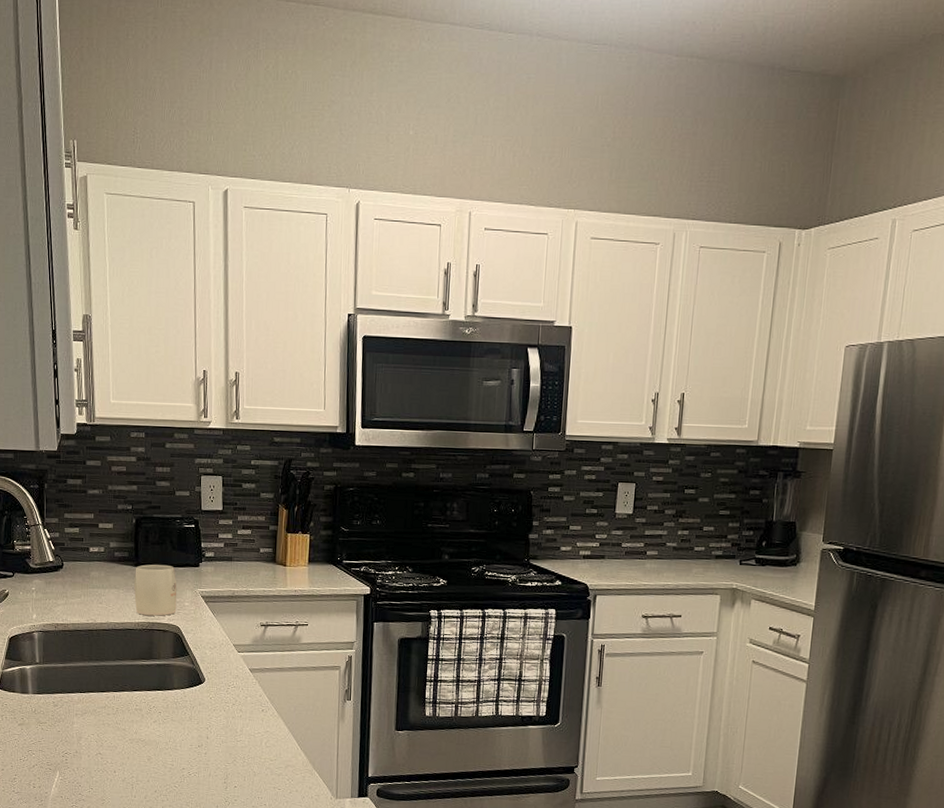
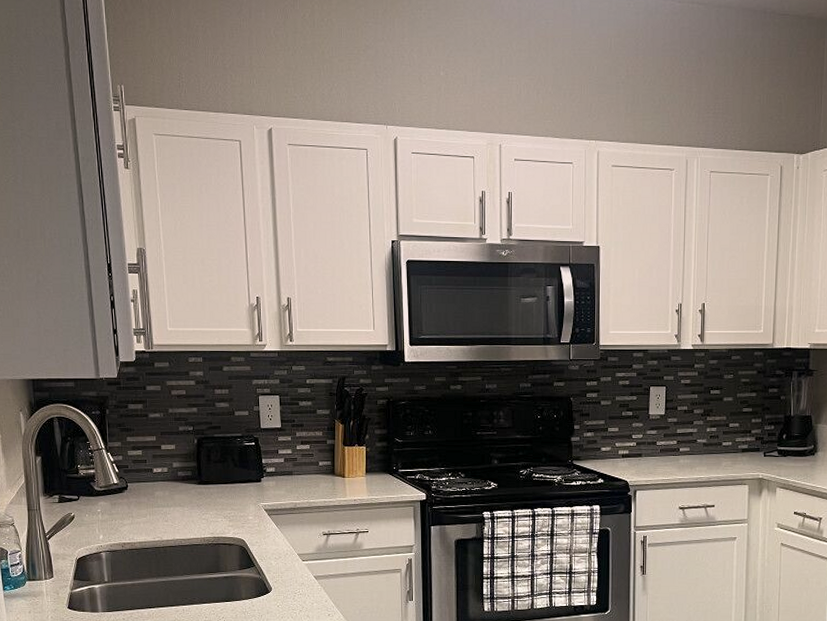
mug: present [134,564,177,616] -> none [198,481,241,531]

